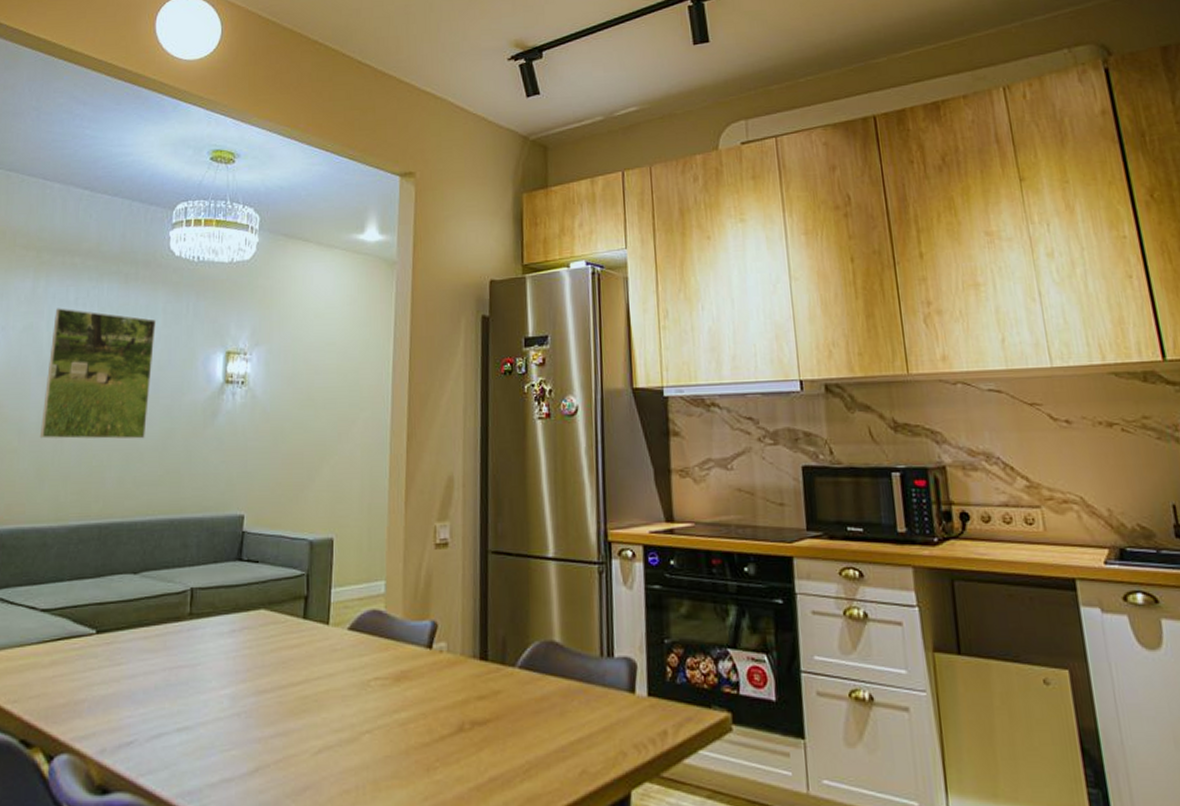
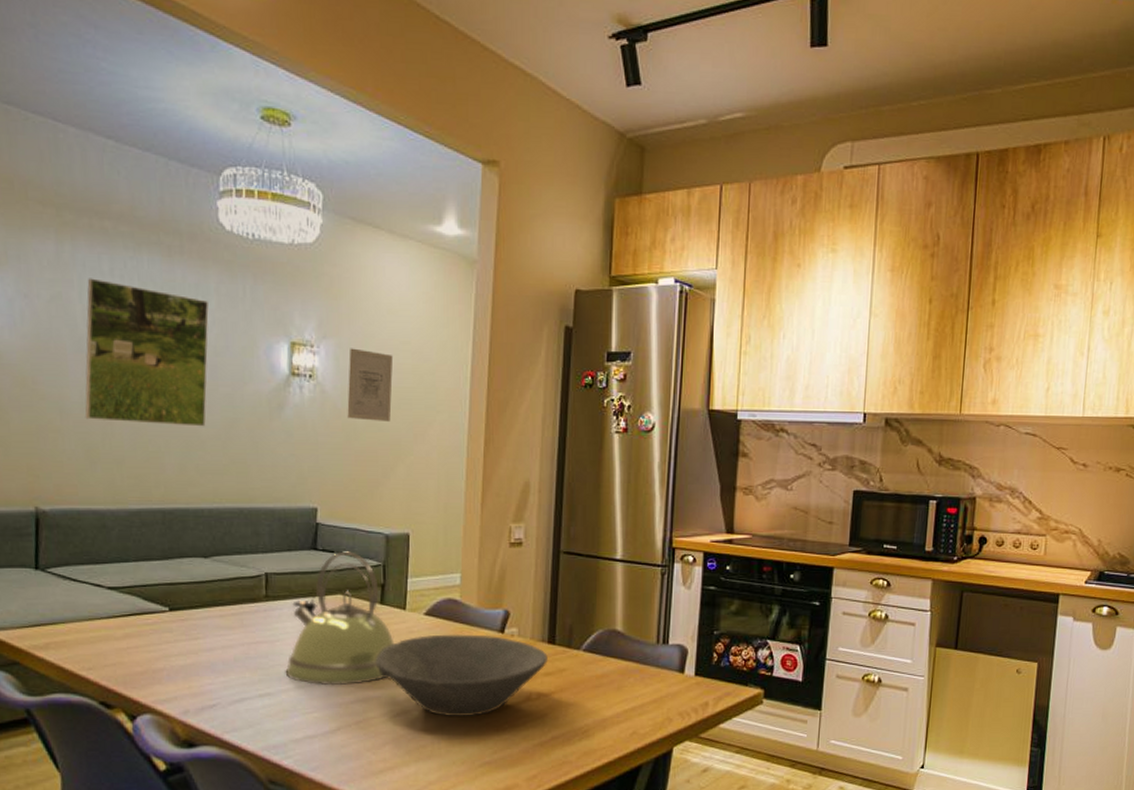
kettle: none [205,560,317,717] -> present [285,551,395,686]
wall art: none [275,352,320,423] -> present [347,348,394,423]
bowl: none [297,651,482,752] -> present [375,634,549,716]

